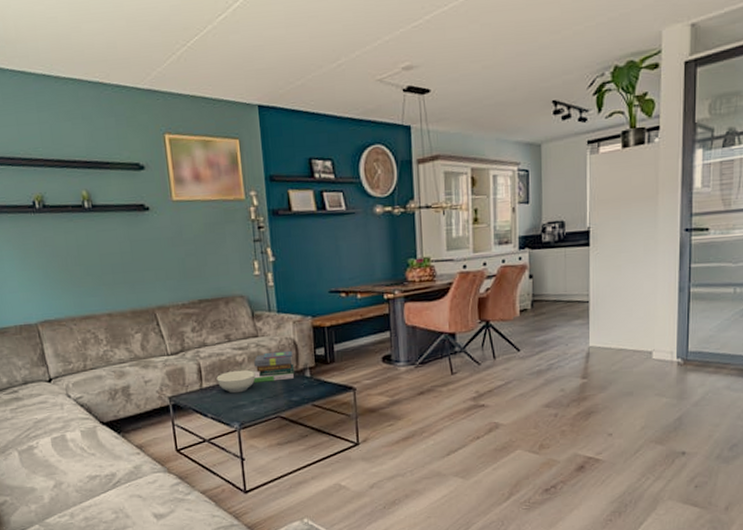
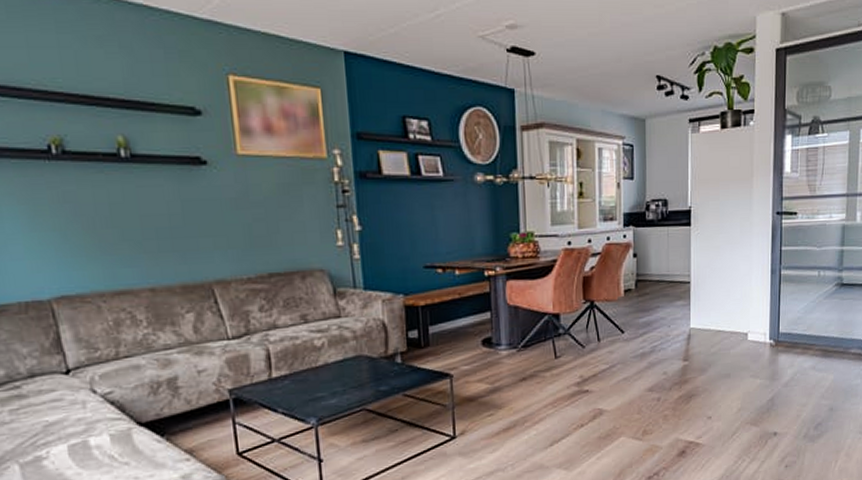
bowl: present [216,370,256,394] -> none [289,355,337,384]
books: present [253,350,295,383] -> none [334,333,384,371]

